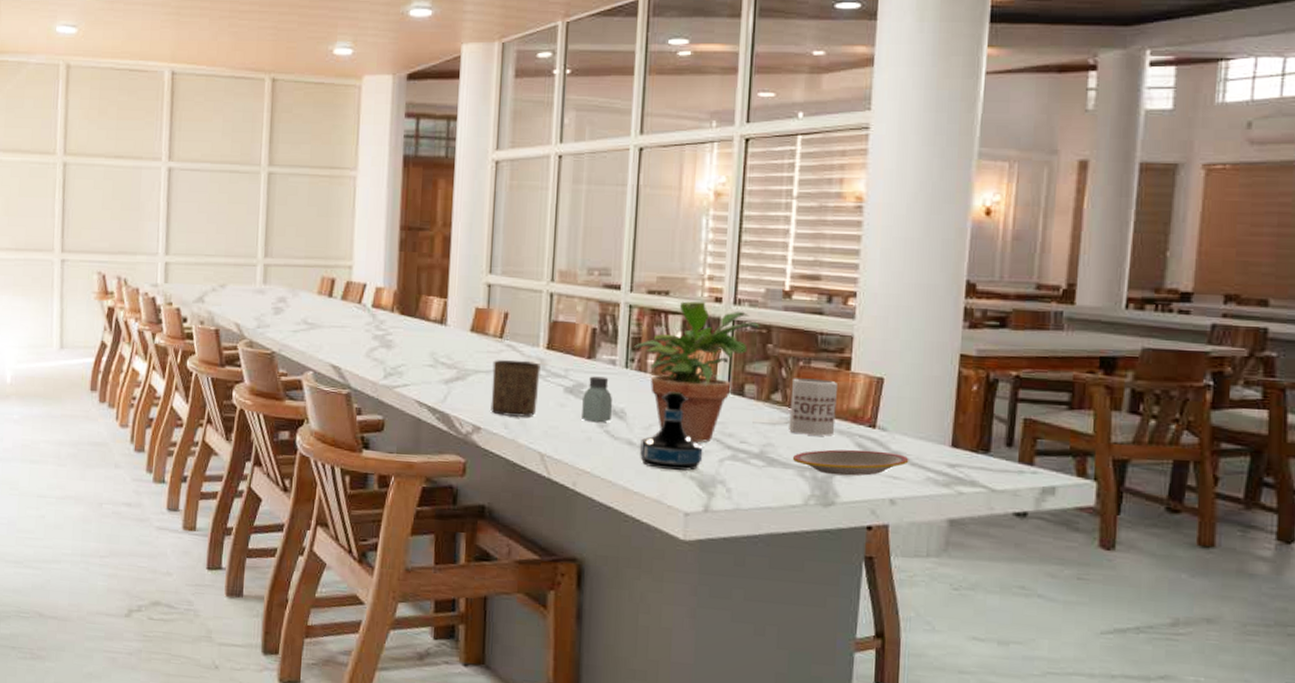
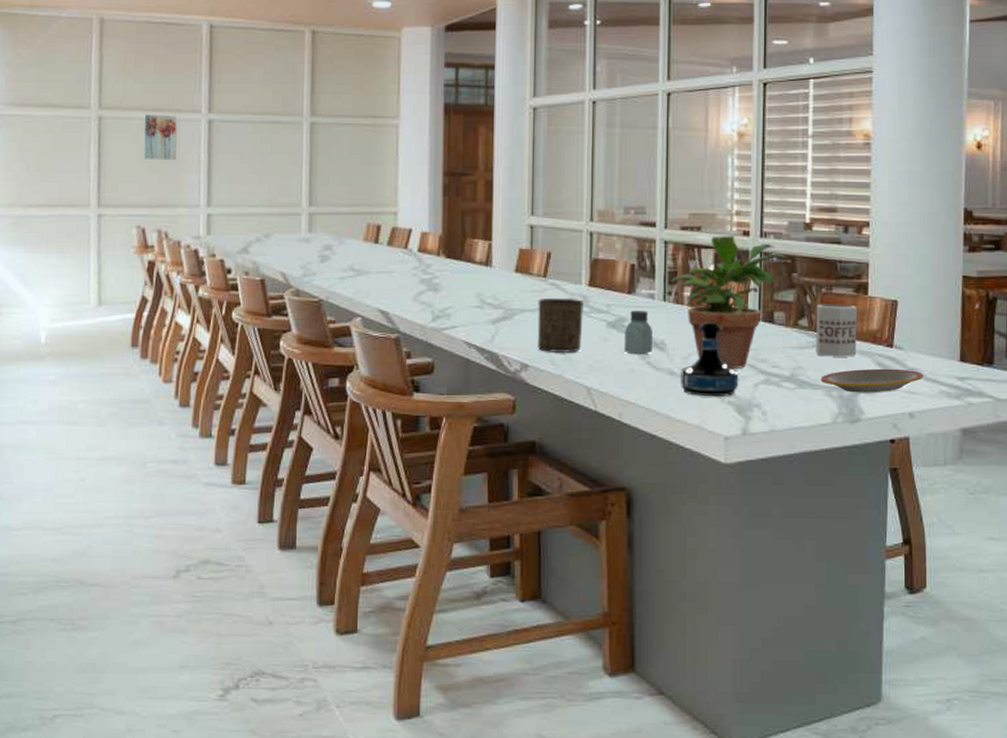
wall art: none [106,161,139,207] -> present [144,115,178,160]

